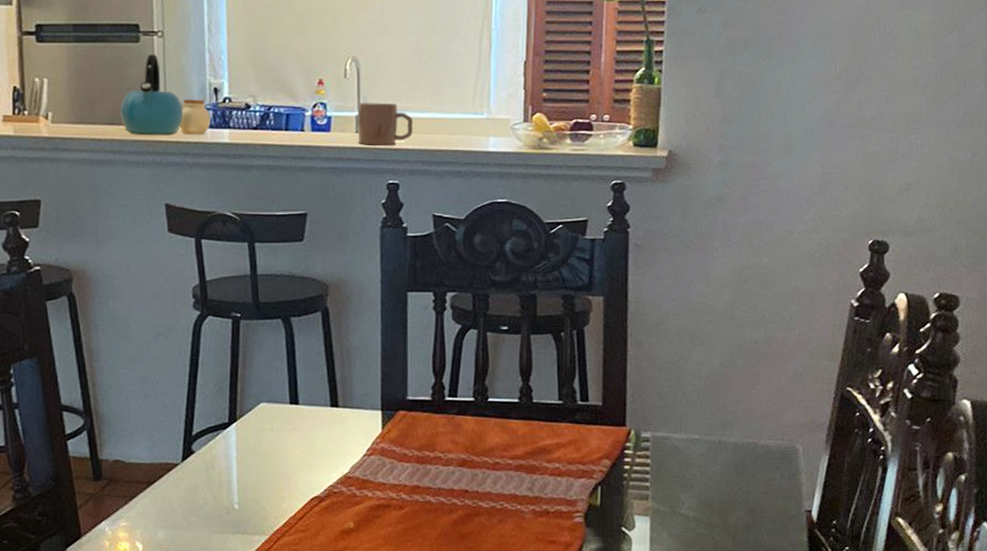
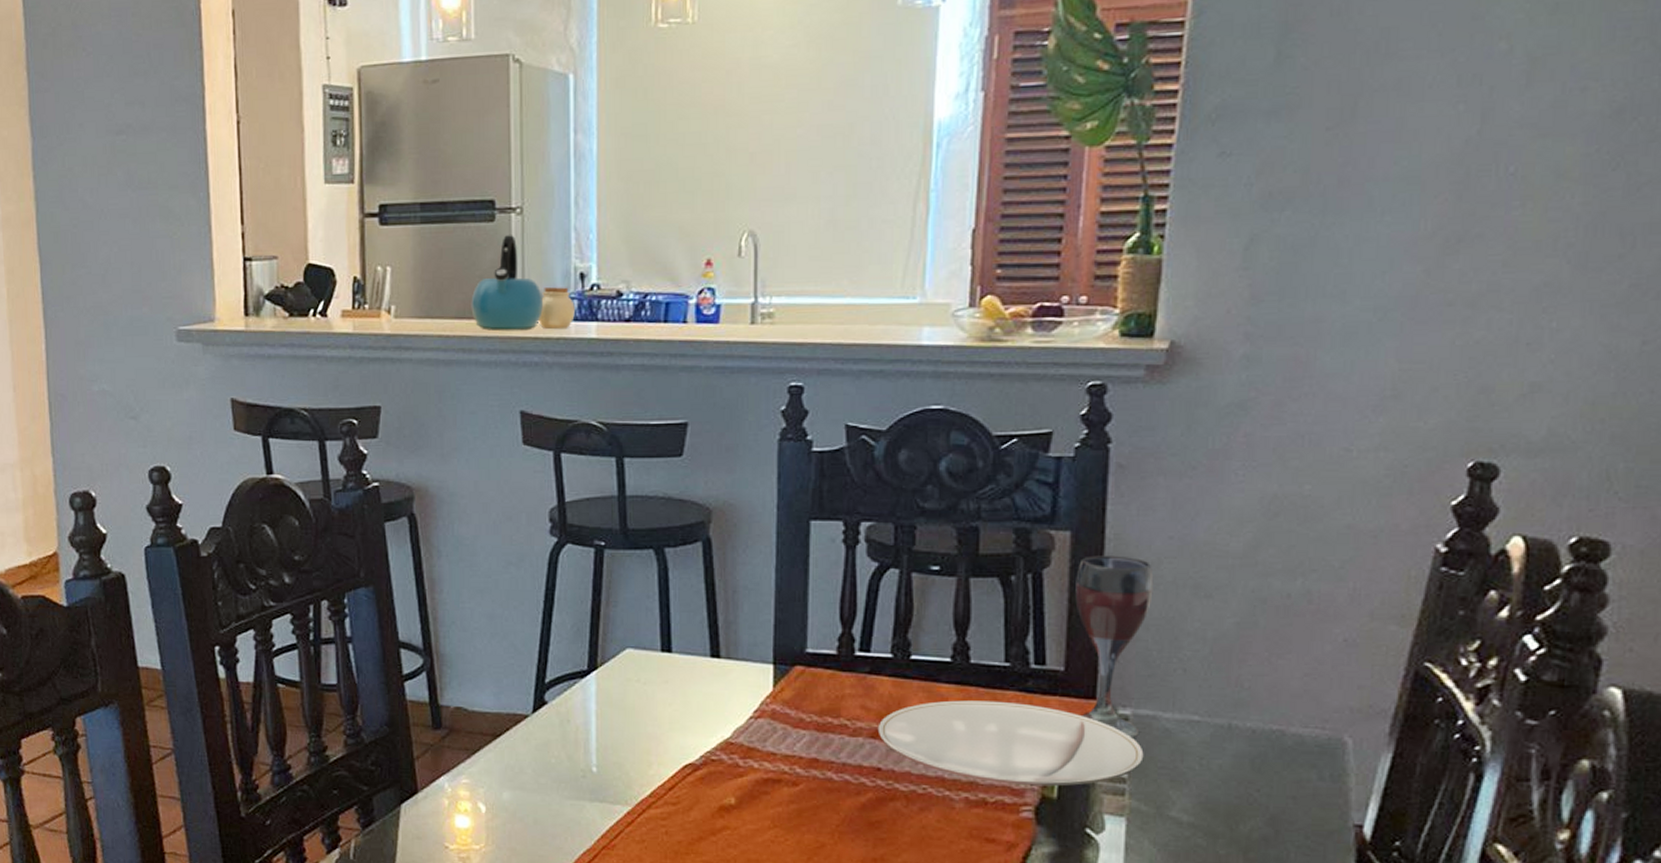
mug: present [357,103,414,146] -> none [753,286,824,340]
plate: none [464,431,661,497] -> present [877,700,1144,787]
cup: none [608,314,663,455] -> present [1075,555,1154,739]

